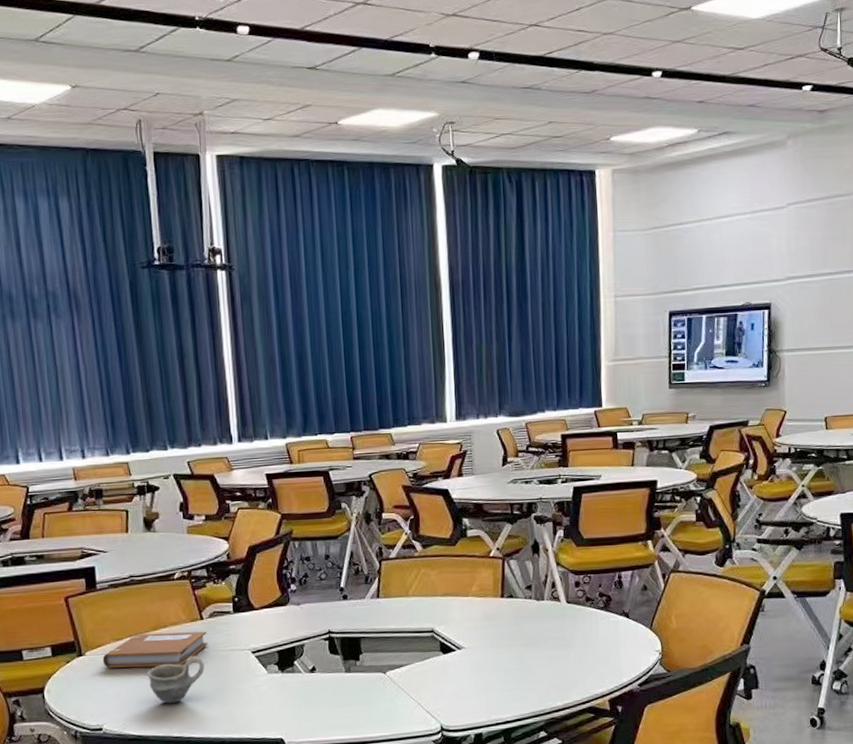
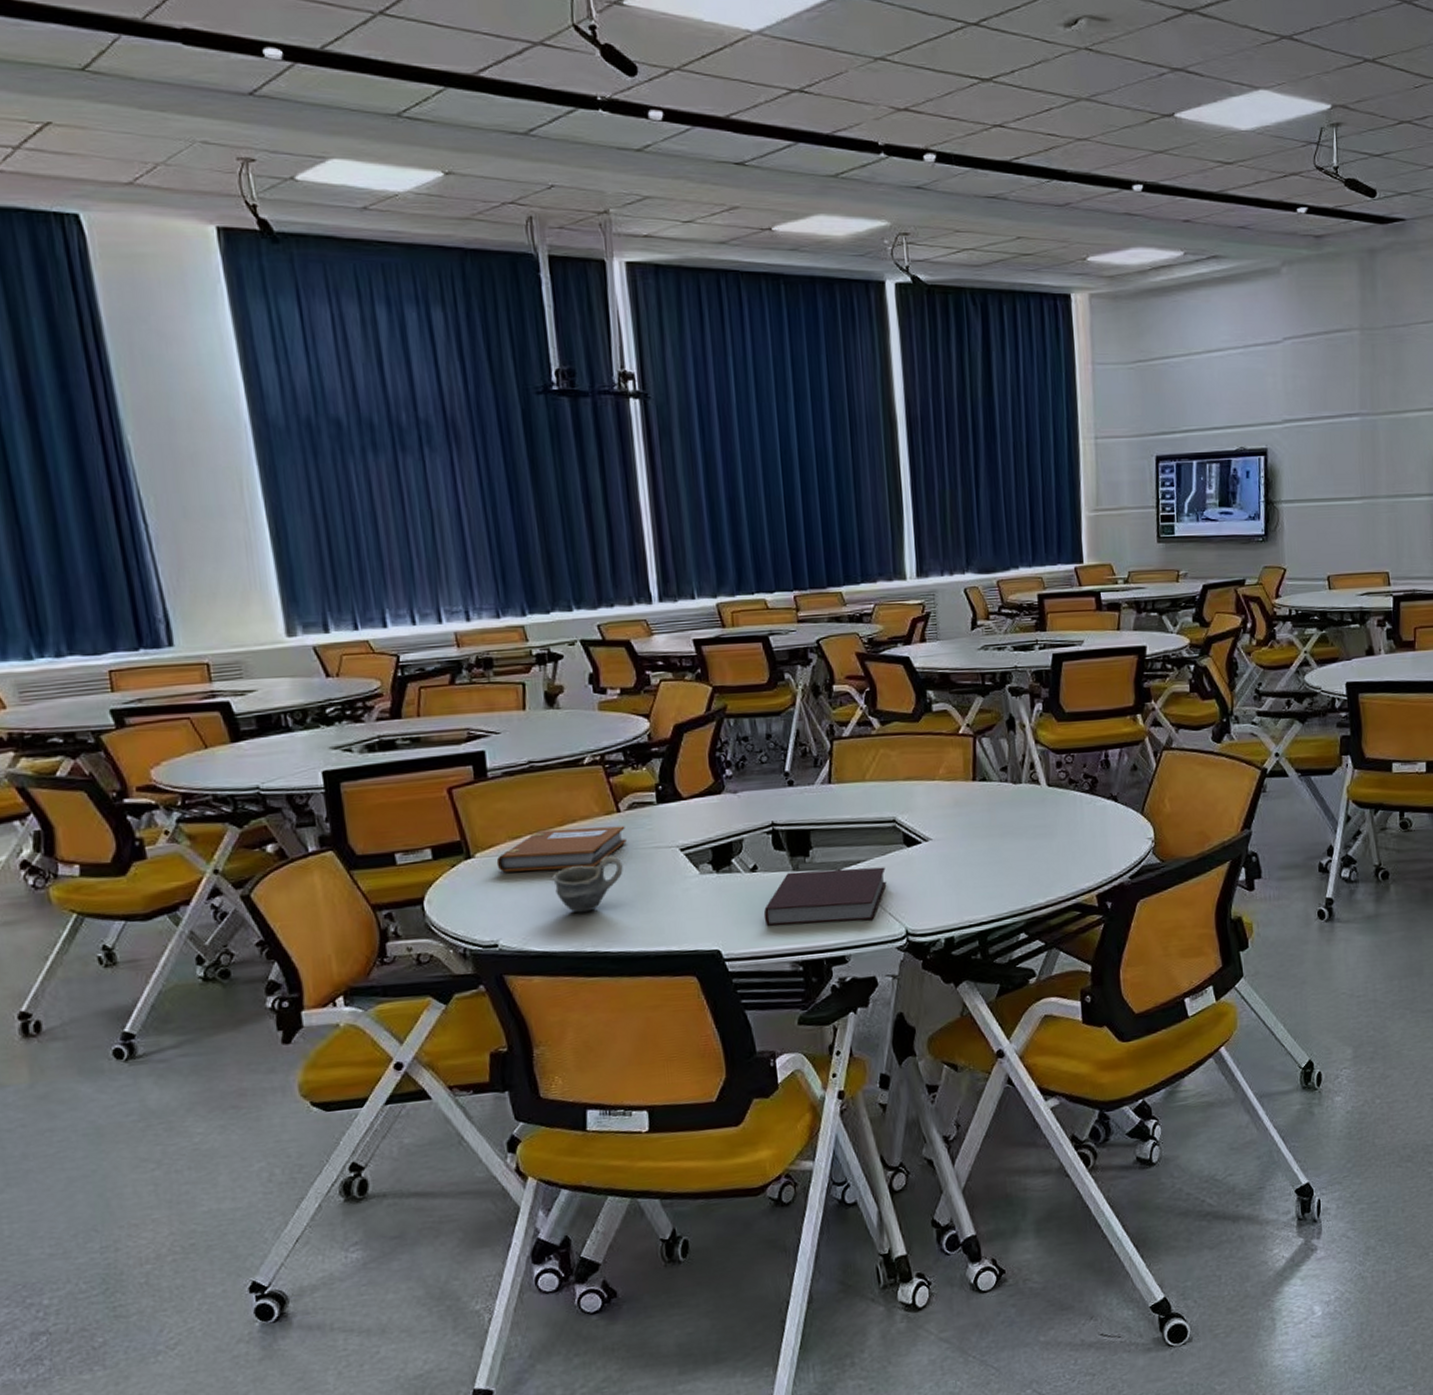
notebook: none [320,671,425,719] -> present [763,867,887,926]

